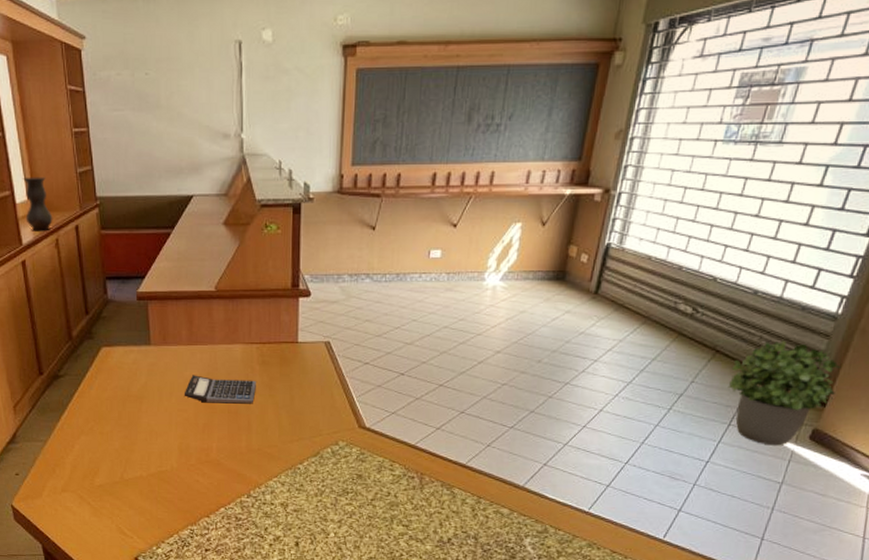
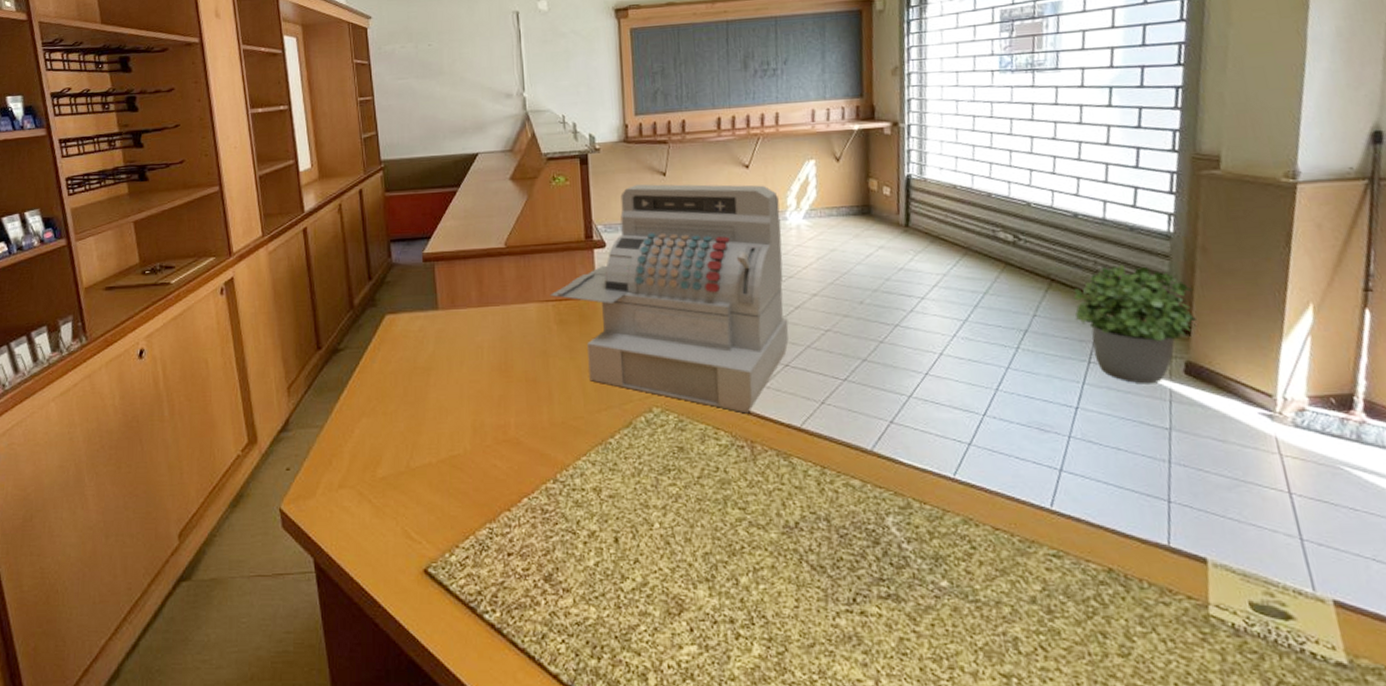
vase: present [22,177,53,231] -> none [306,144,337,198]
calculator: present [184,375,256,404] -> none [475,340,555,371]
cash register: none [254,236,480,451] -> present [549,184,789,414]

